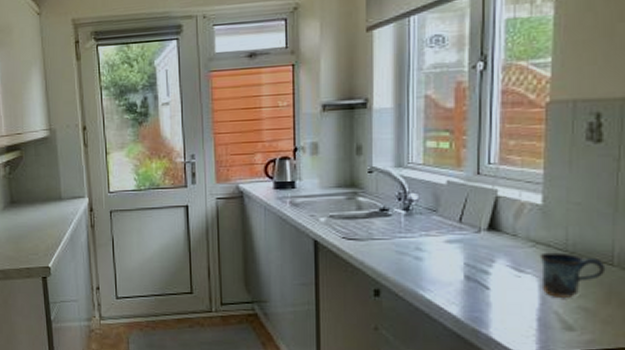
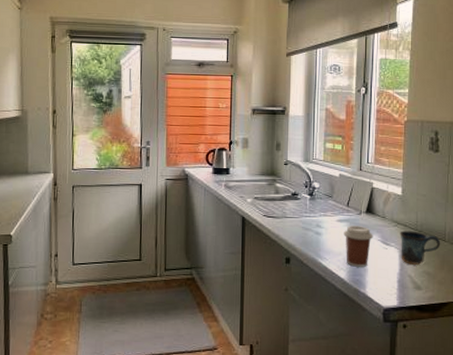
coffee cup: none [455,247,499,301] -> present [344,226,373,267]

